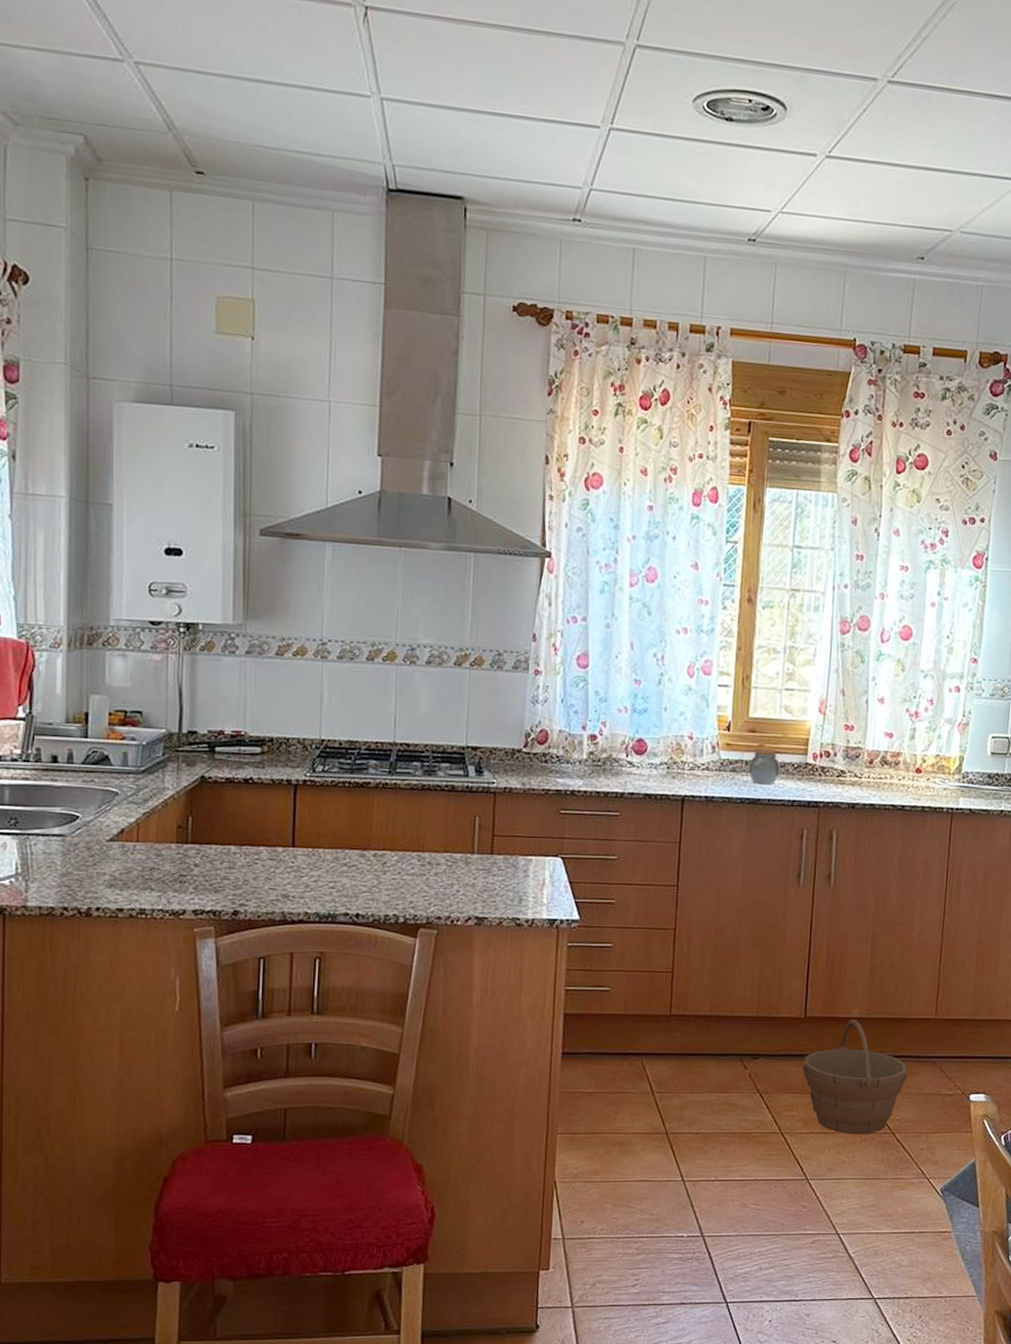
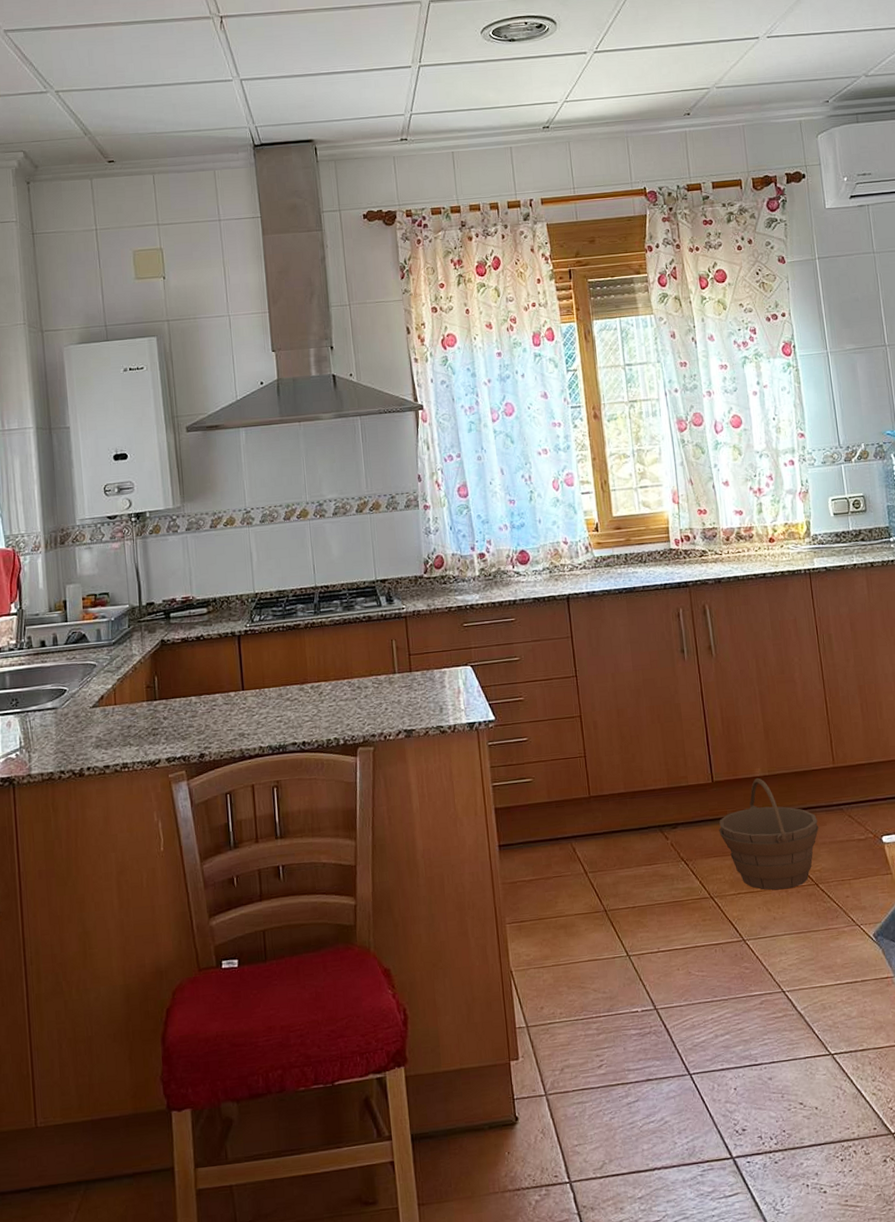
jar: present [748,748,781,785] -> none [619,541,649,575]

